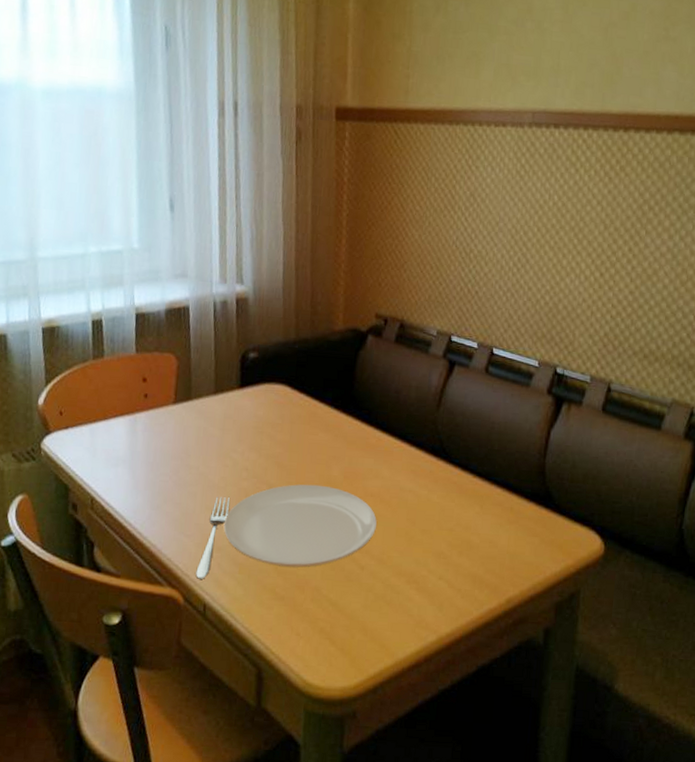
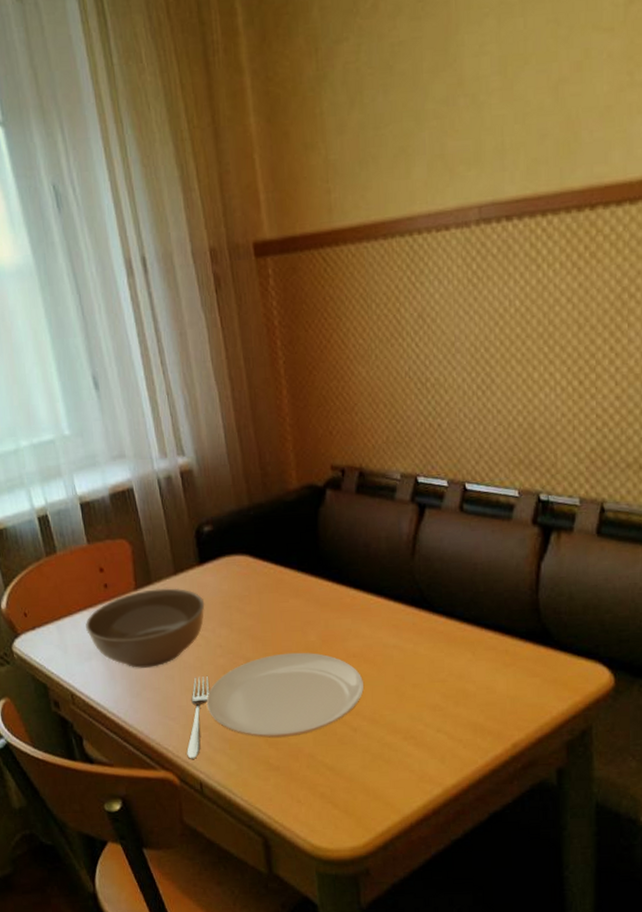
bowl: none [119,405,239,482] -> present [86,588,205,668]

